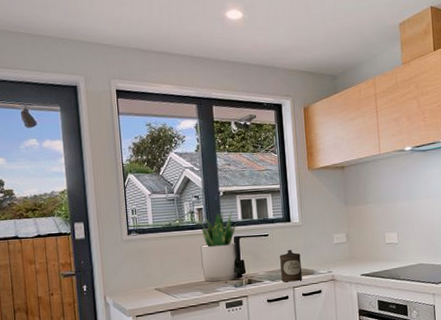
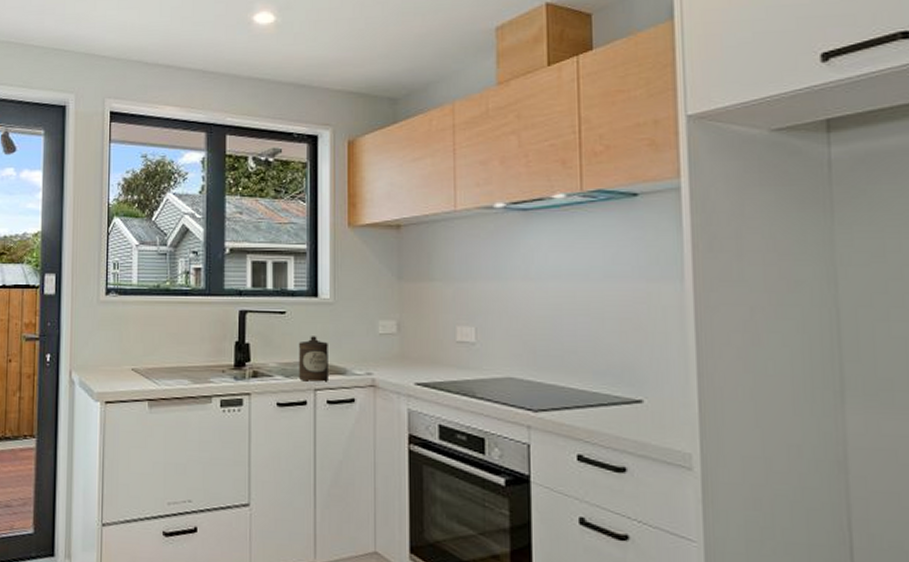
planter: present [200,210,238,282] -> none [194,274,243,370]

